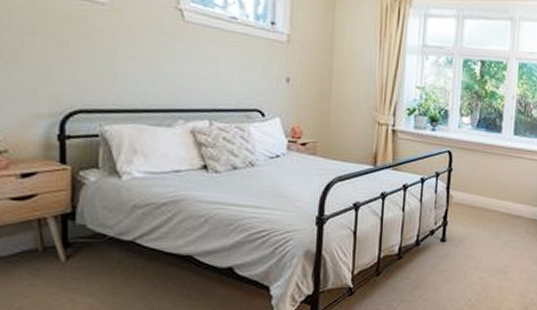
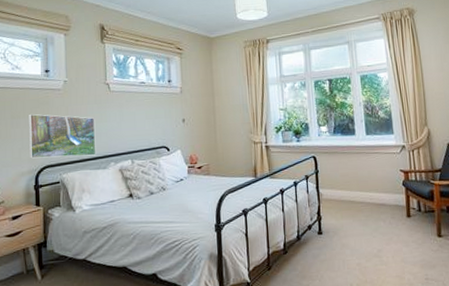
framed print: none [49,30,158,107] -> present [28,113,96,159]

